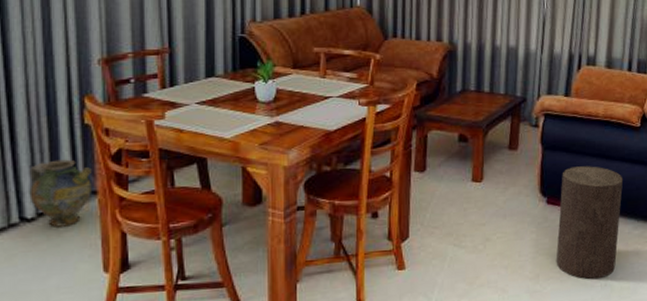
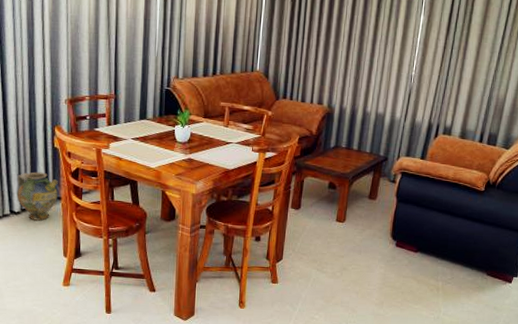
stool: present [556,166,624,279] -> none [398,218,464,312]

